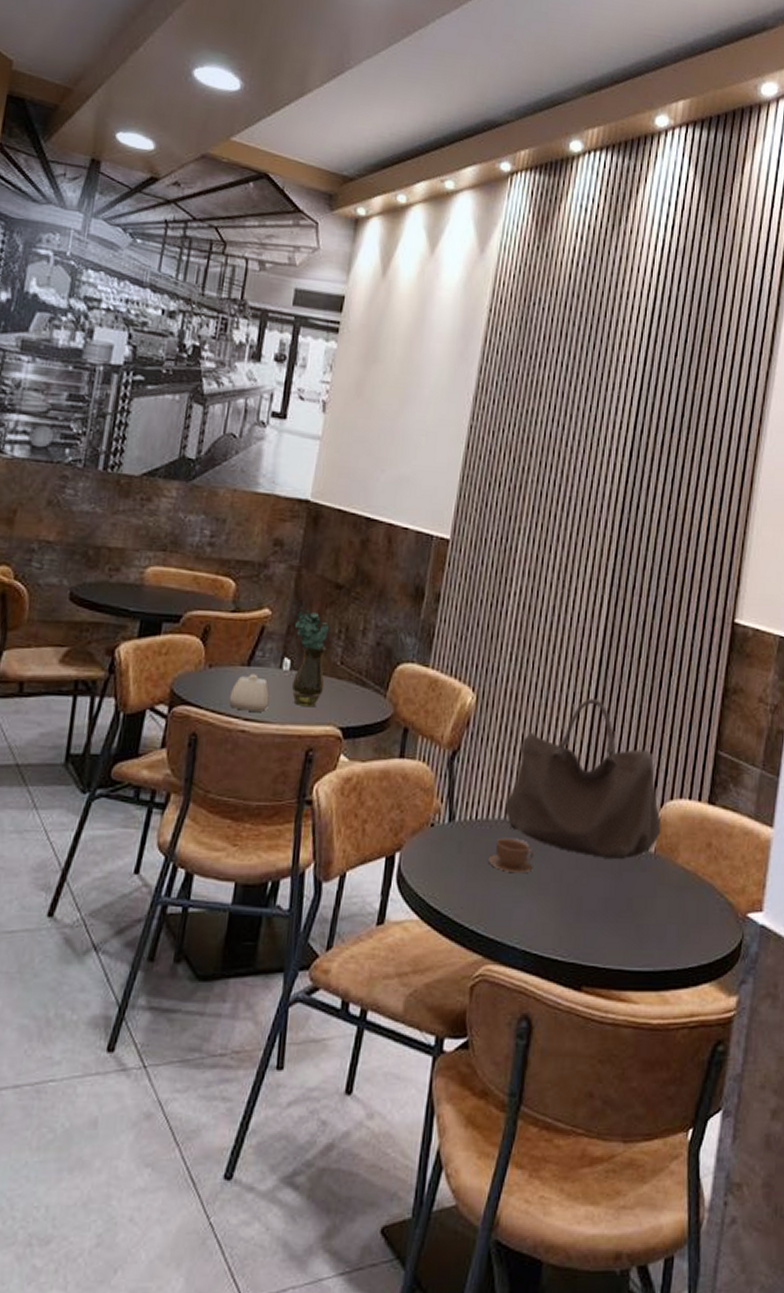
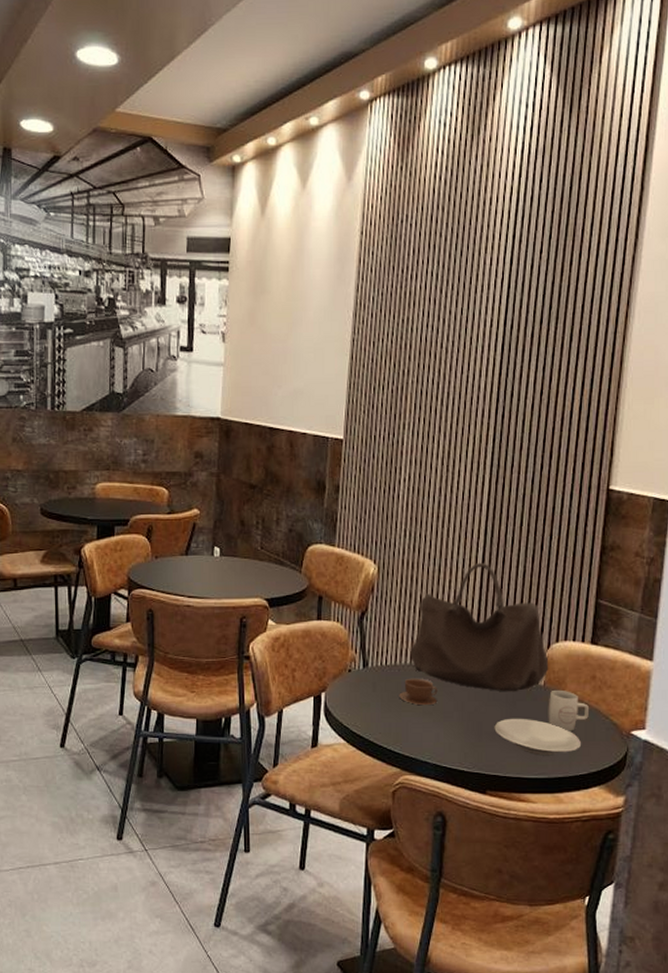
sugar bowl: present [228,673,270,713] -> none [174,561,206,591]
vase: present [291,607,330,707] -> none [220,505,250,585]
saucer: none [594,892,693,942] -> present [493,718,582,756]
mug: none [656,858,704,912] -> present [548,689,590,731]

